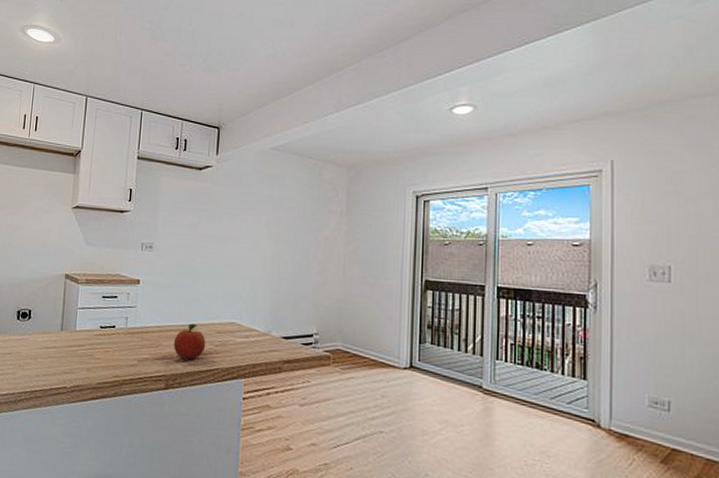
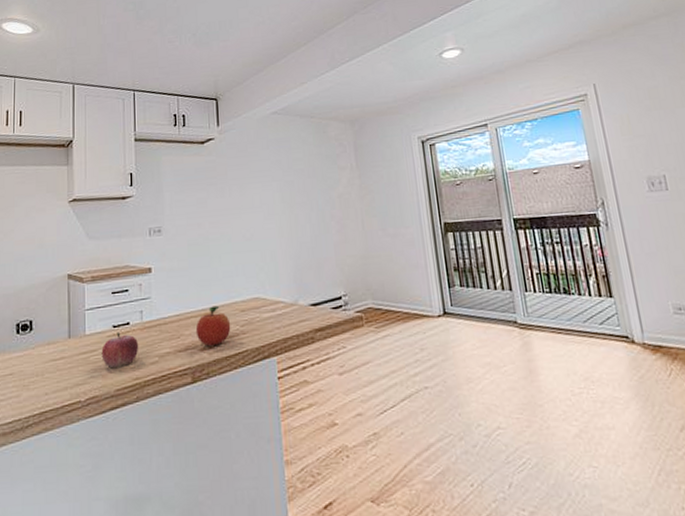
fruit: none [88,332,122,365] -> present [101,332,139,369]

